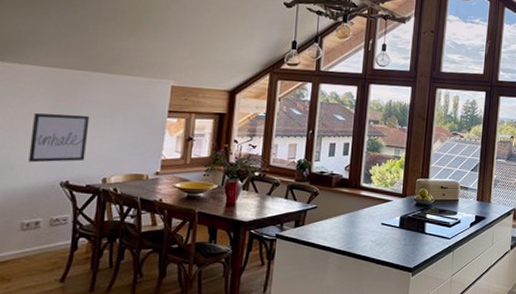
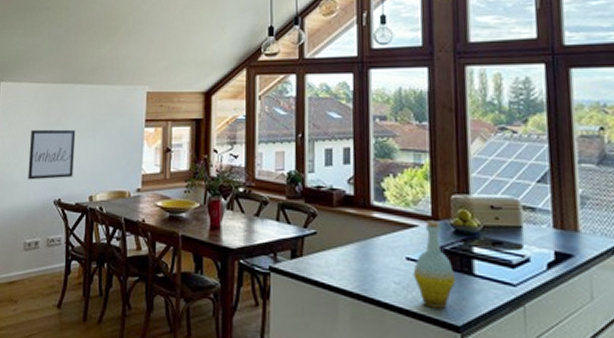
bottle: none [385,197,413,257] -> present [413,220,456,309]

